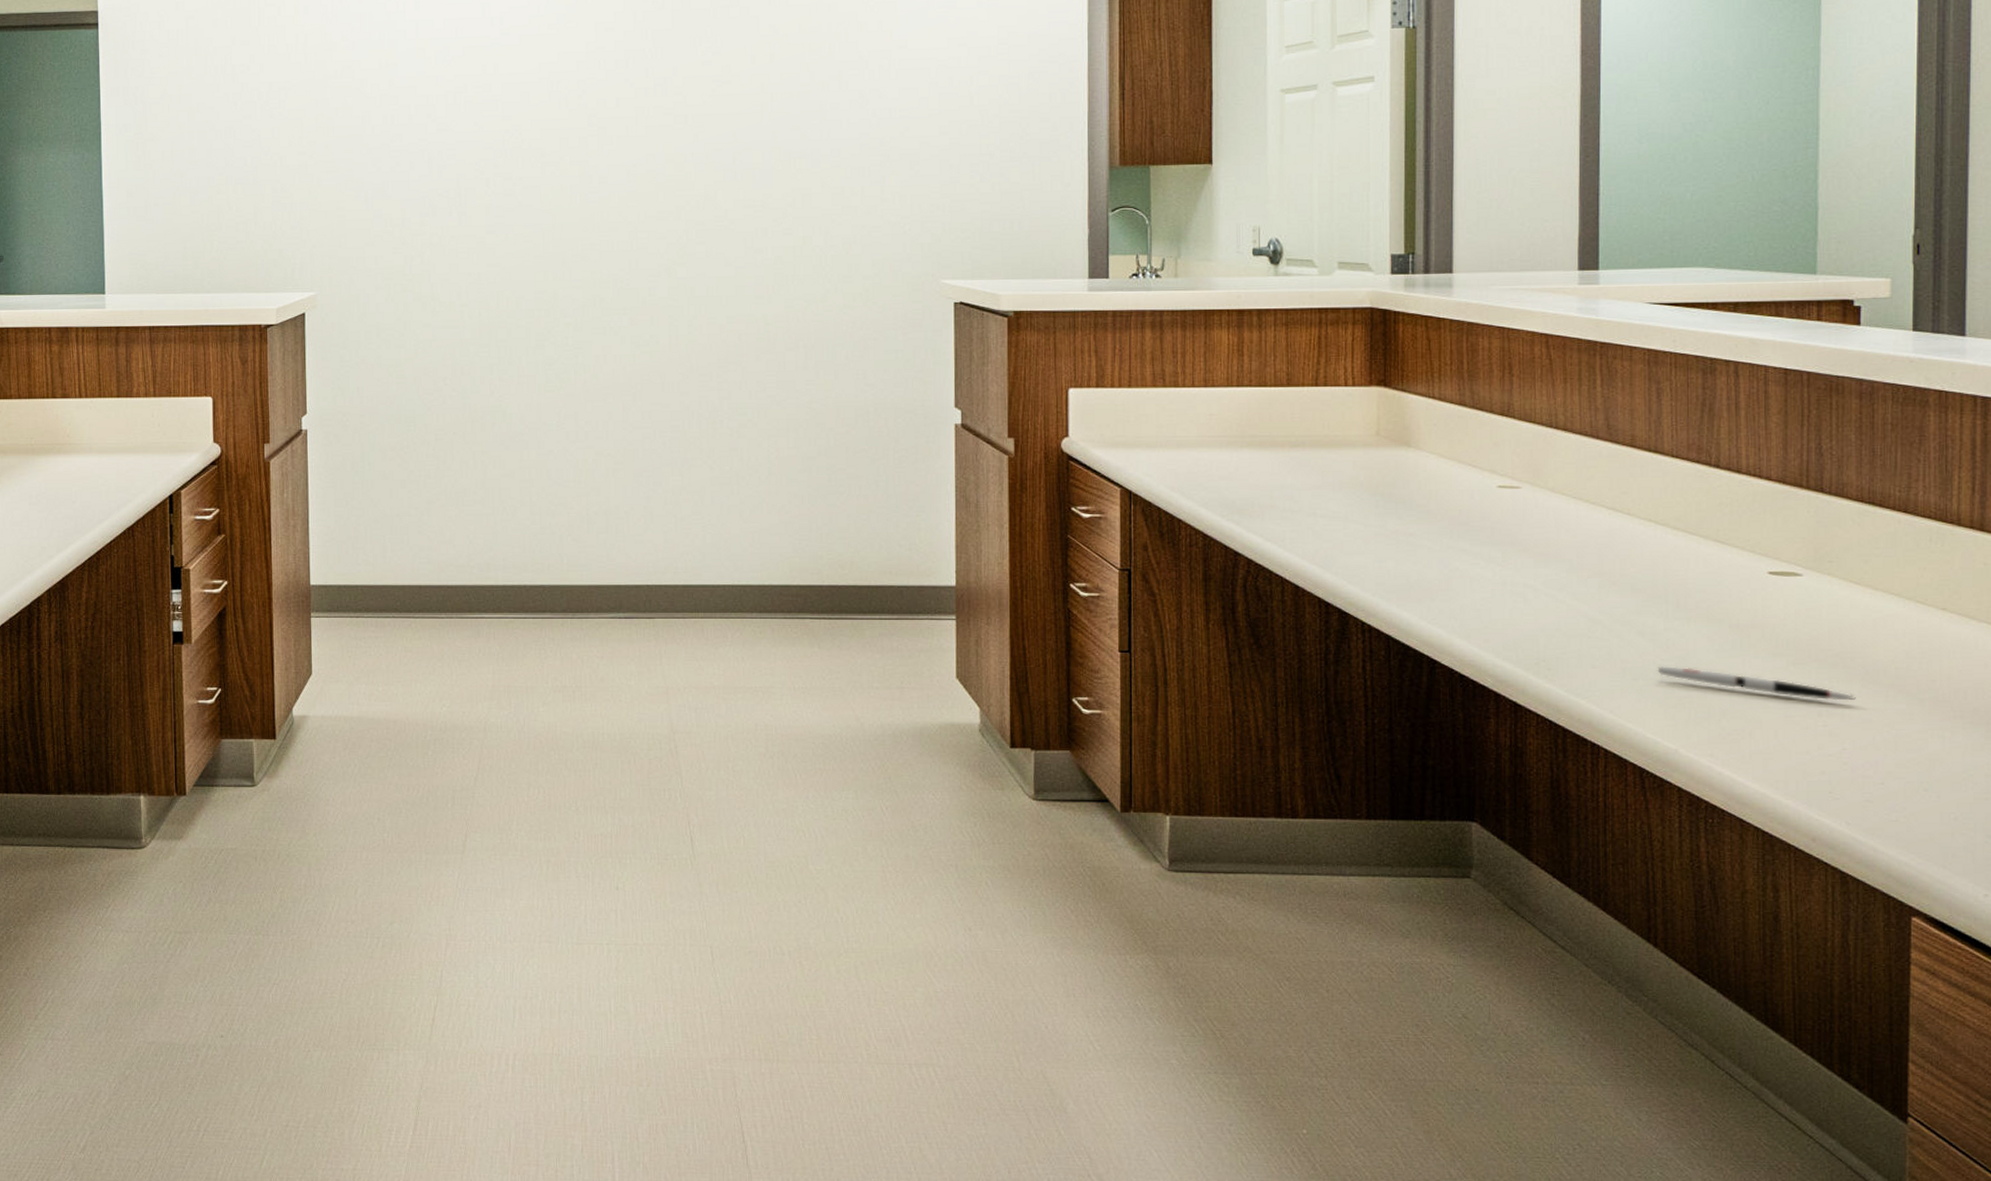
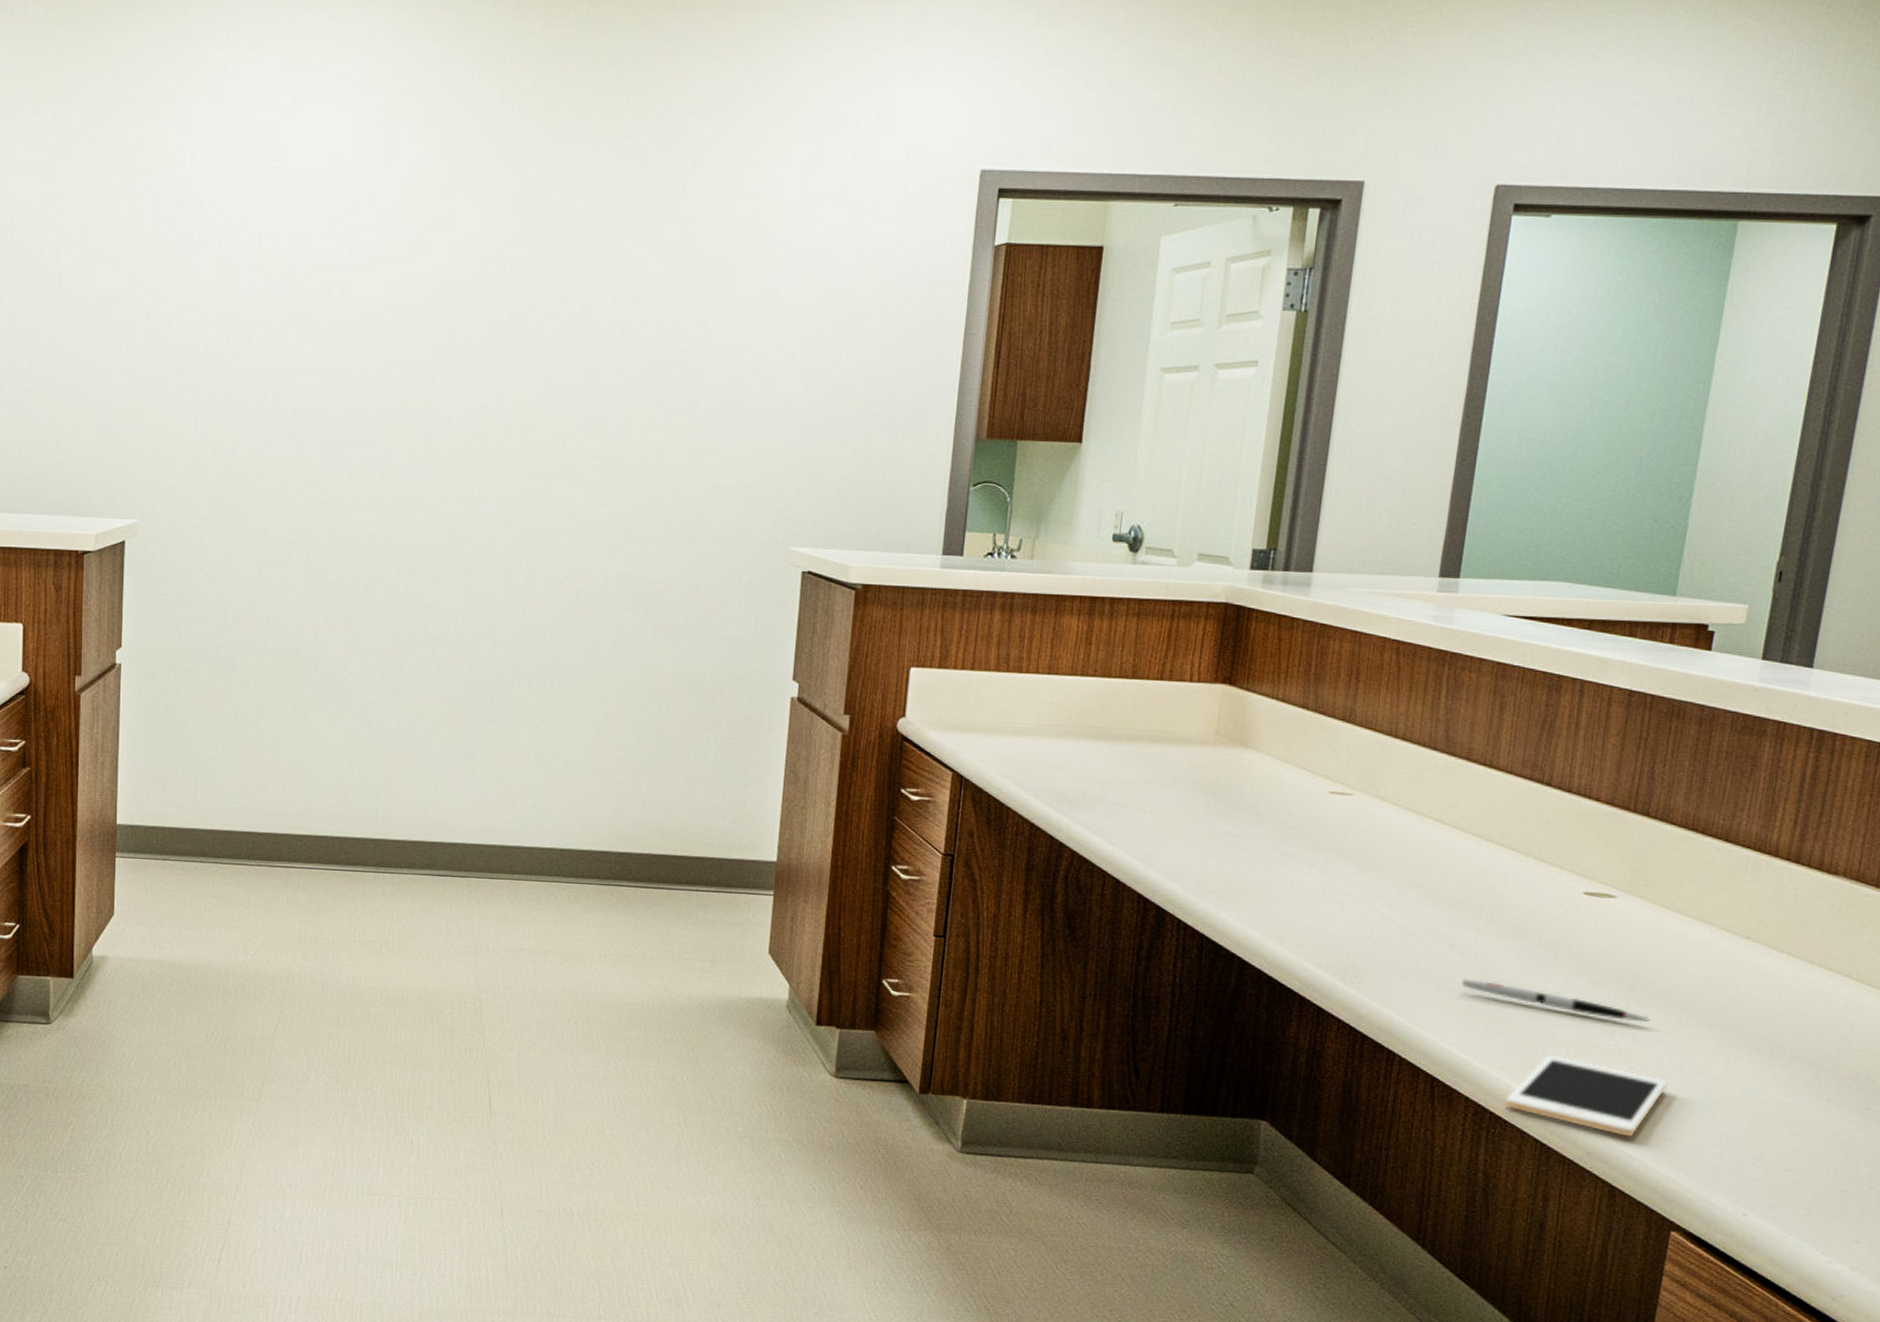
cell phone: none [1719,740,1884,820] -> present [1505,1055,1667,1137]

